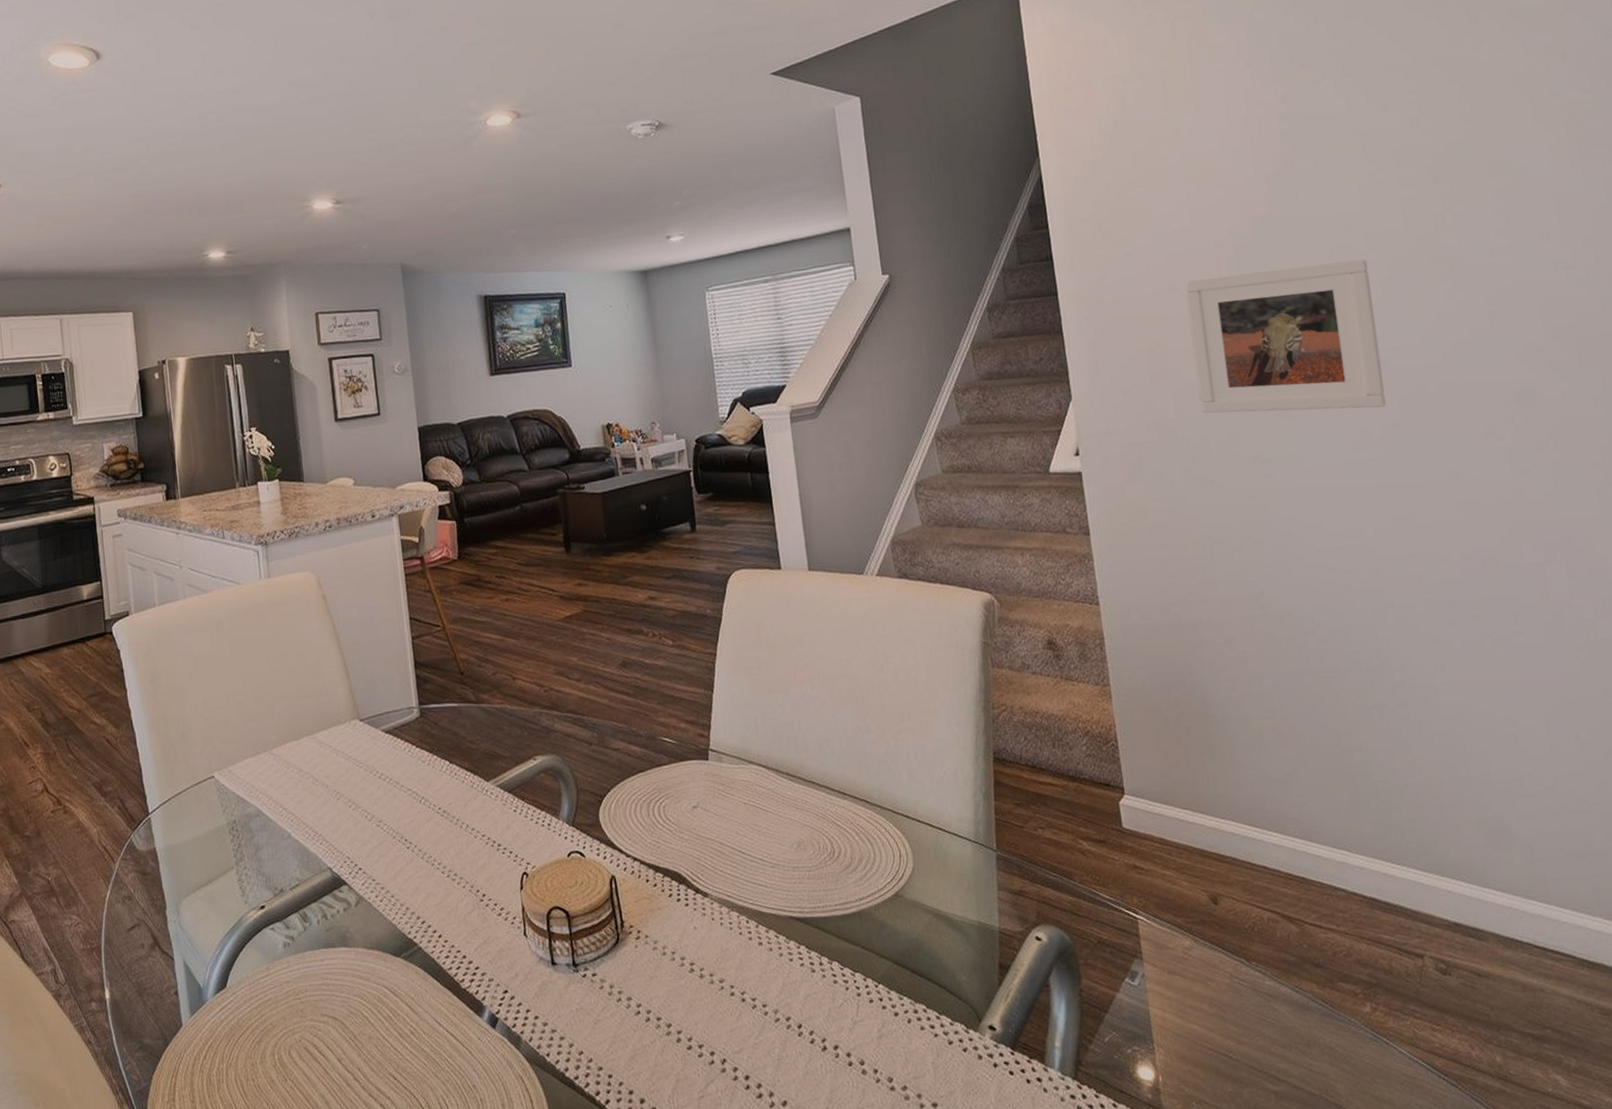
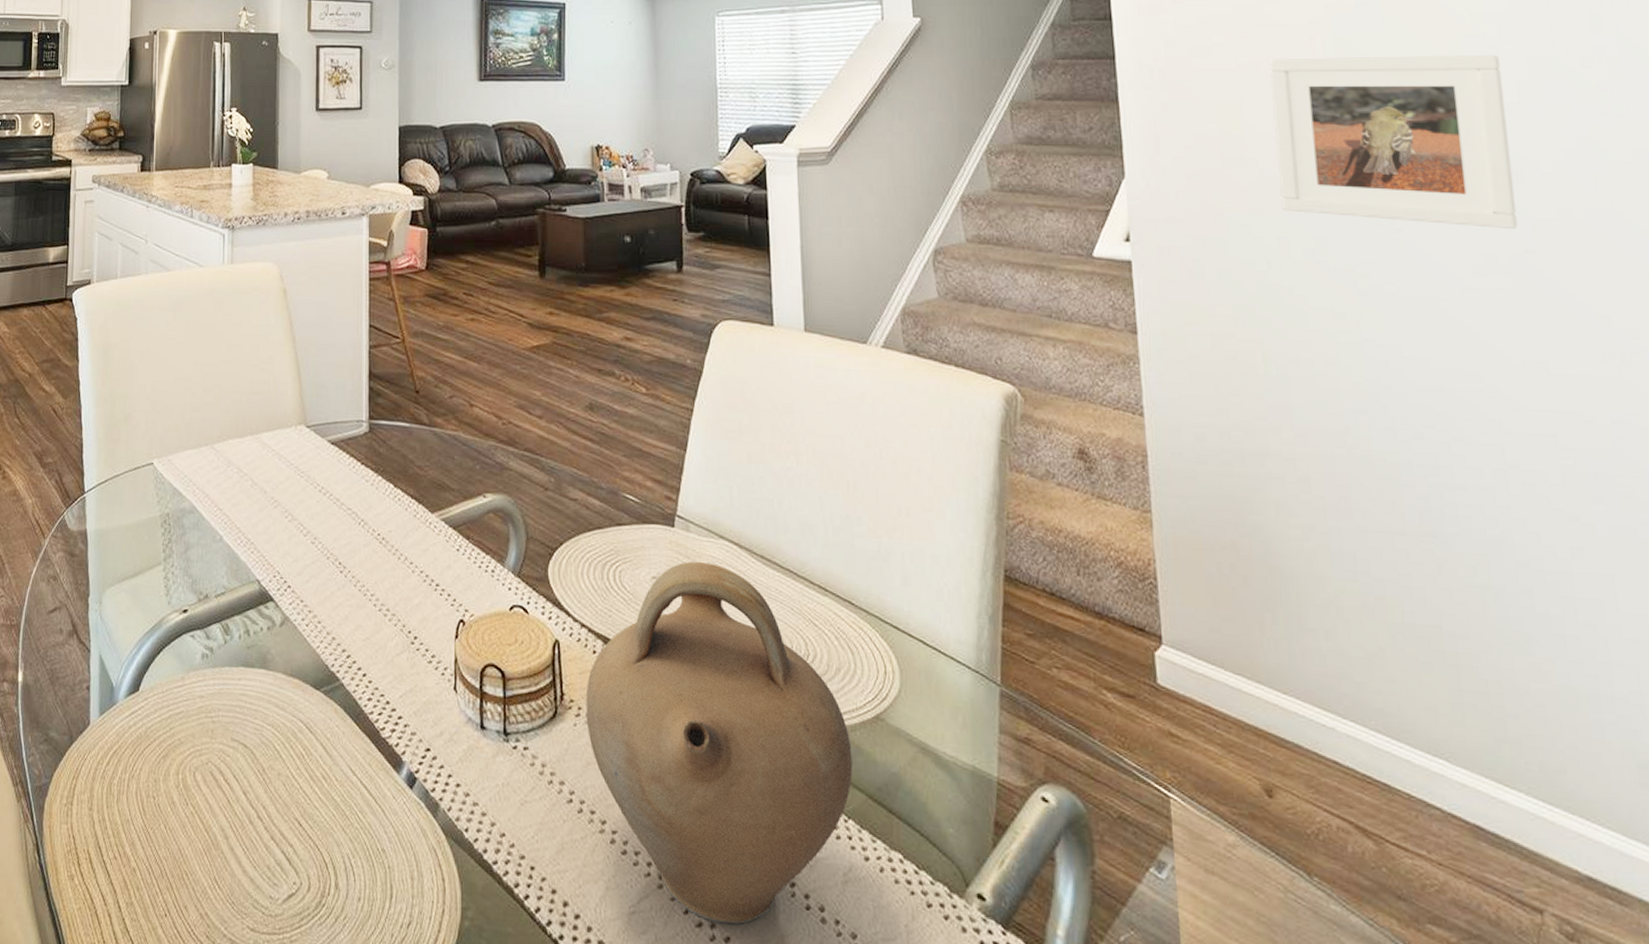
jug: none [643,786,879,1091] -> present [586,562,853,925]

